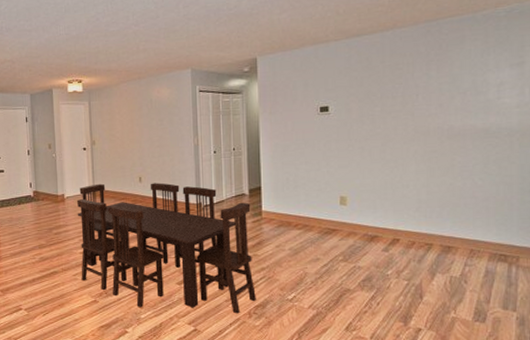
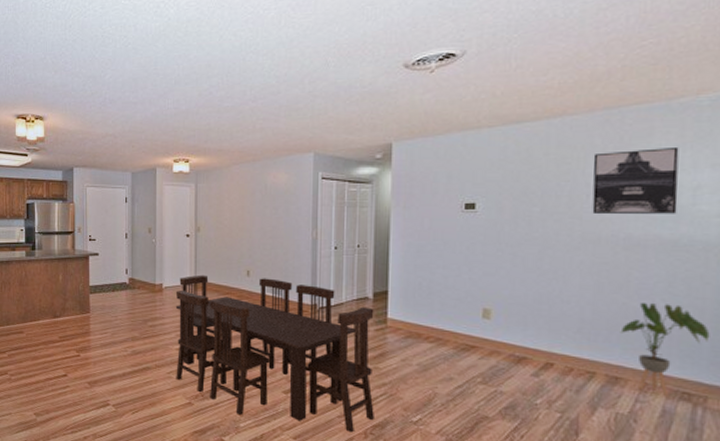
wall art: none [419,51,486,110] -> present [592,146,679,214]
house plant: none [450,182,518,259] -> present [620,303,710,396]

